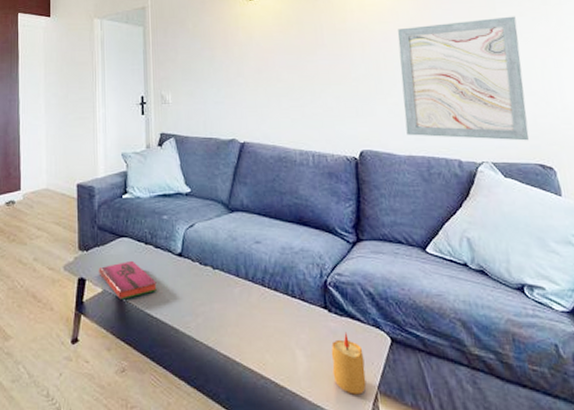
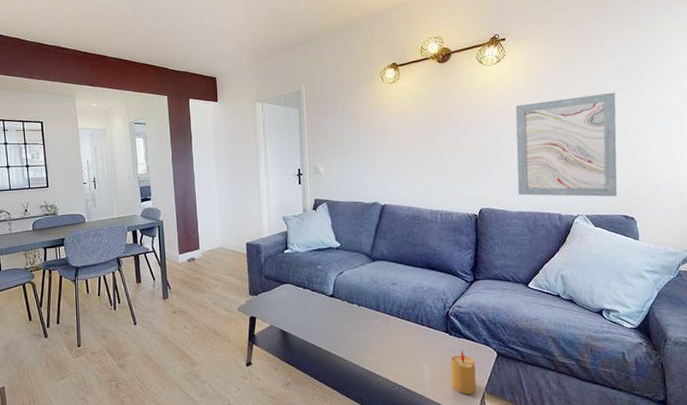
hardback book: present [98,260,157,300] -> none [266,301,313,332]

